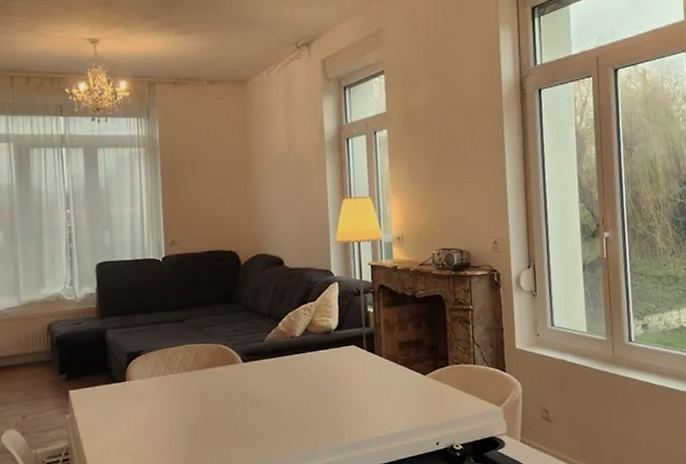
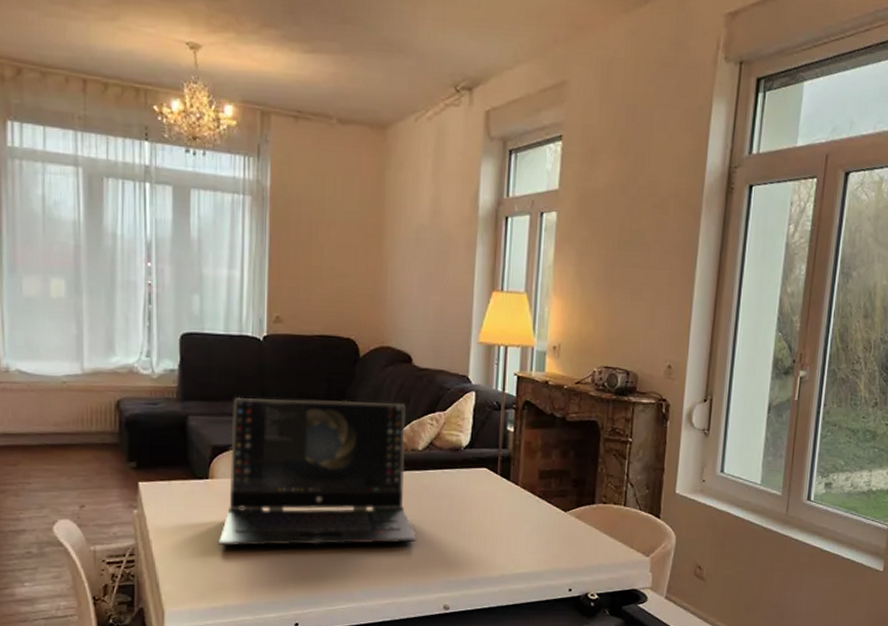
laptop computer: none [137,298,303,437] -> present [219,396,417,546]

